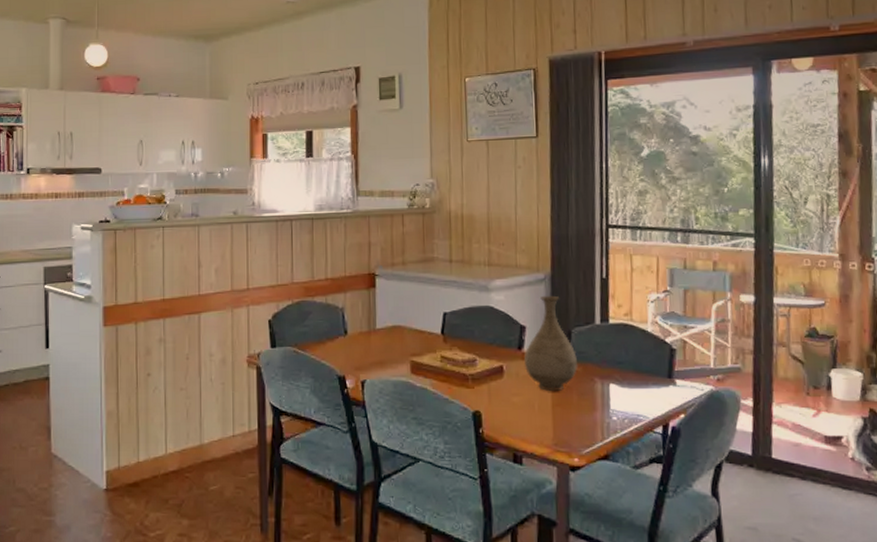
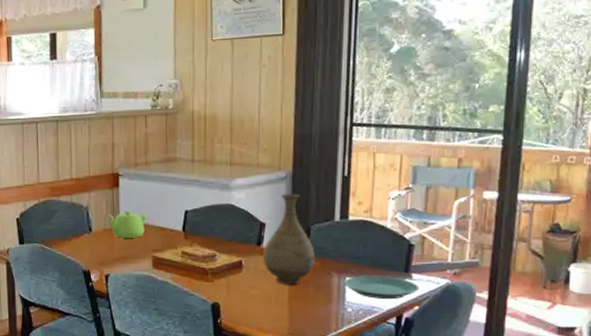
teapot: none [362,312,404,343] -> present [106,210,147,239]
plate: none [607,382,684,407] -> present [343,276,420,300]

